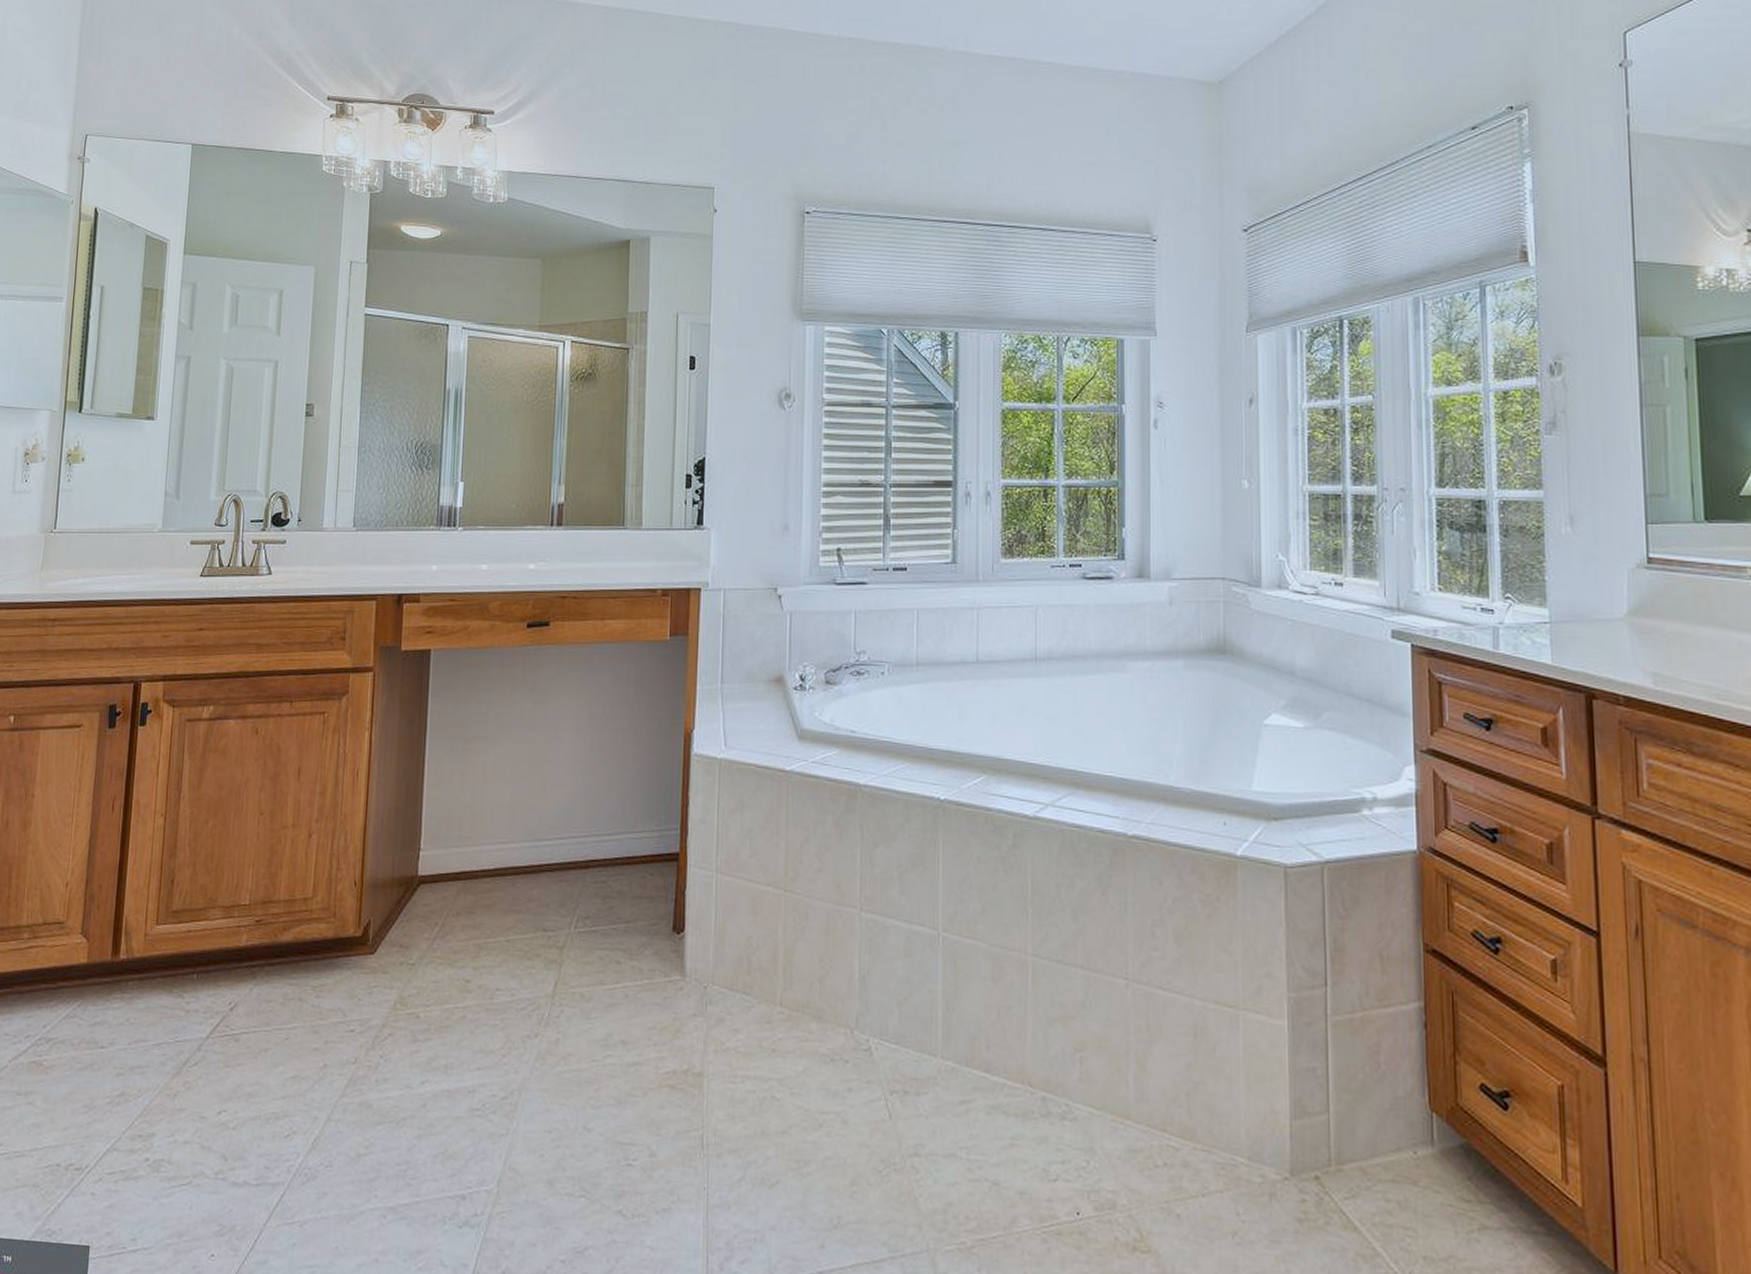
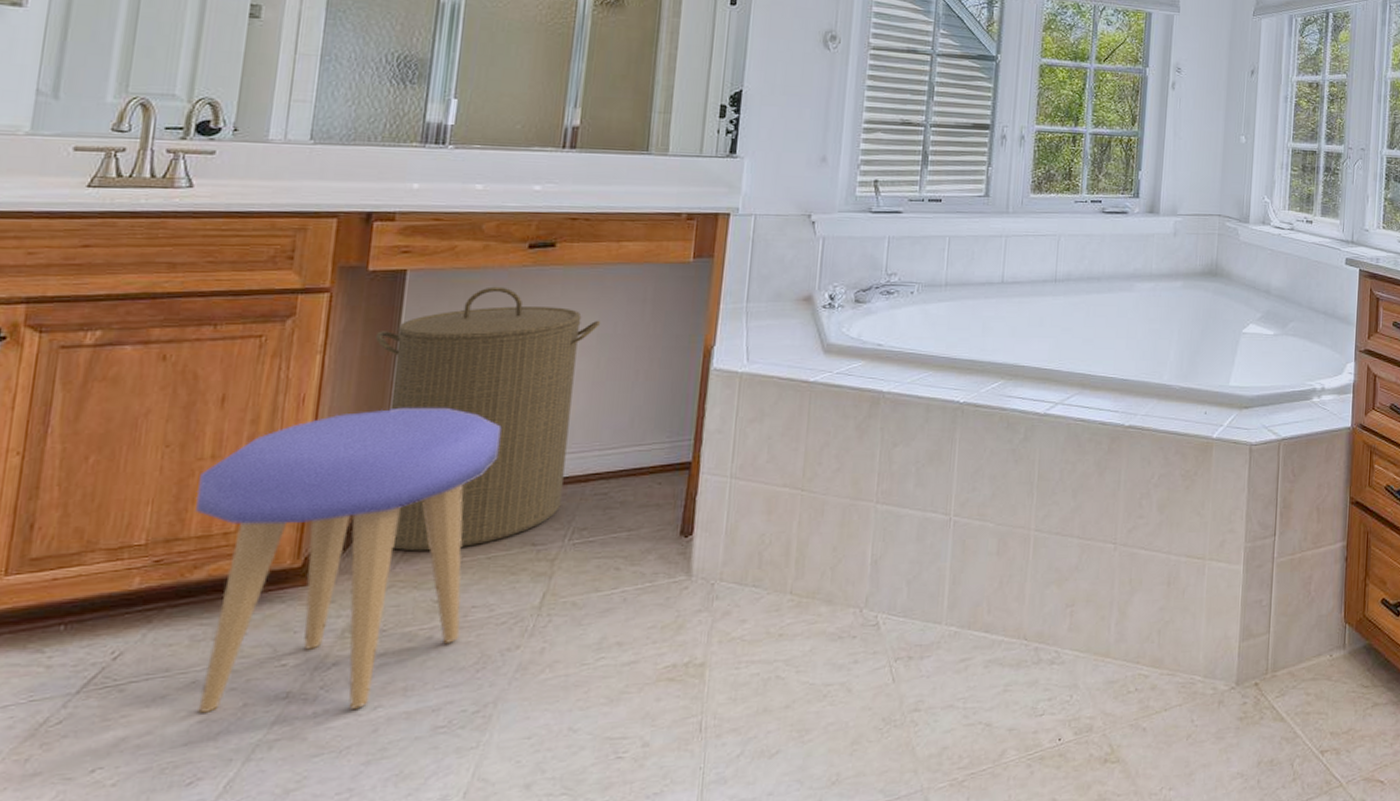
stool: none [282,785,512,1081] -> present [195,409,500,713]
laundry hamper: none [409,666,592,929] -> present [375,286,601,552]

